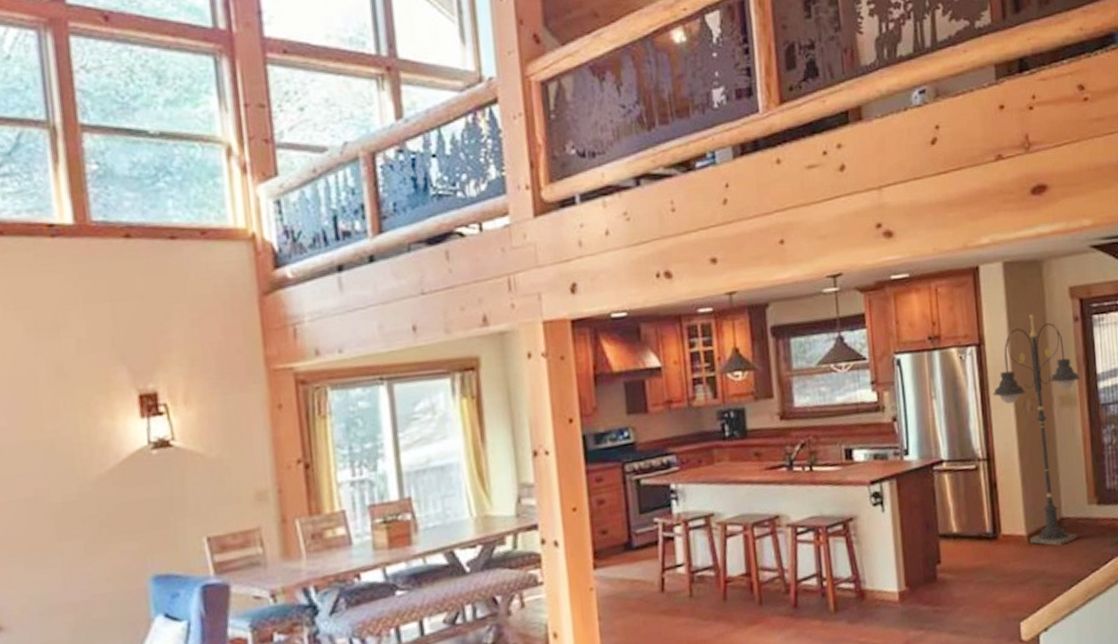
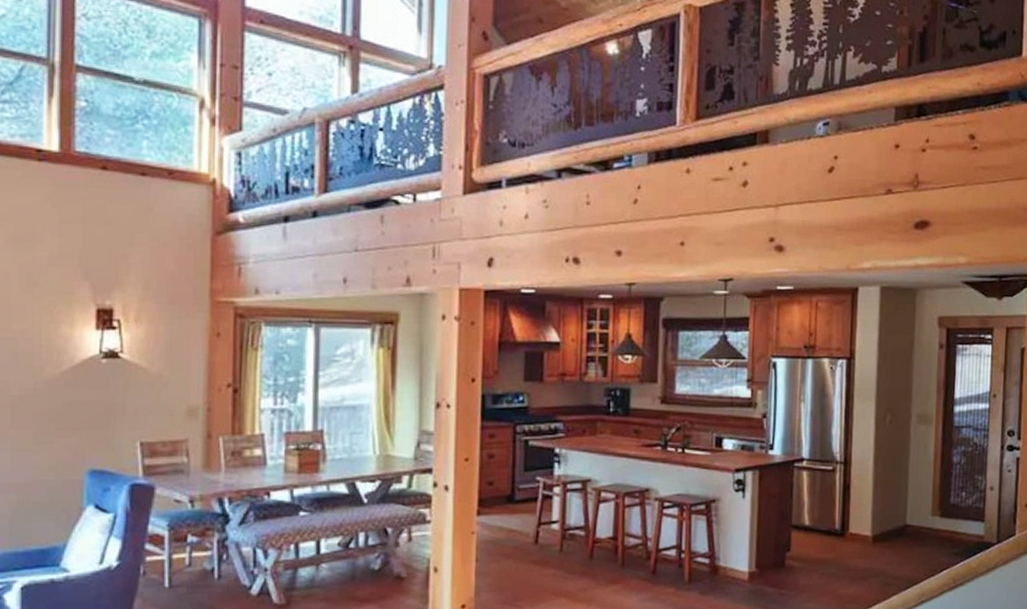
floor lamp: present [992,314,1081,546] -> none [856,337,940,549]

